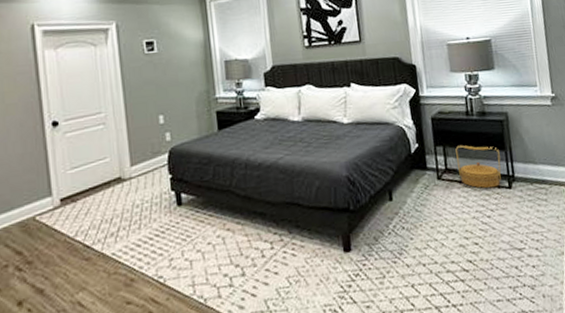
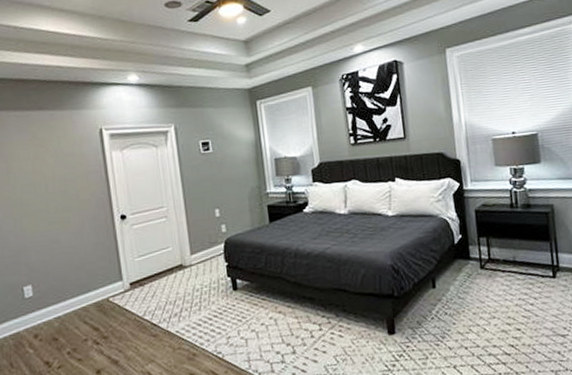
basket: present [455,145,502,189] -> none [499,236,546,278]

